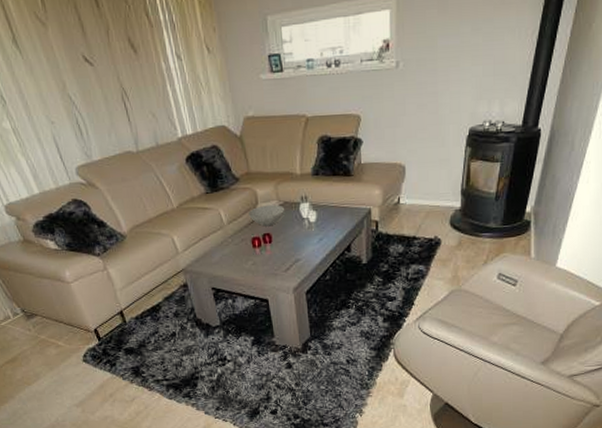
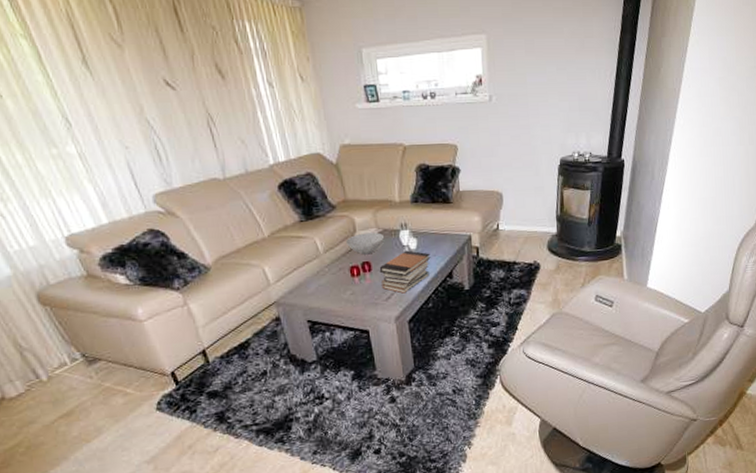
book stack: none [279,223,330,265] -> present [379,250,431,294]

